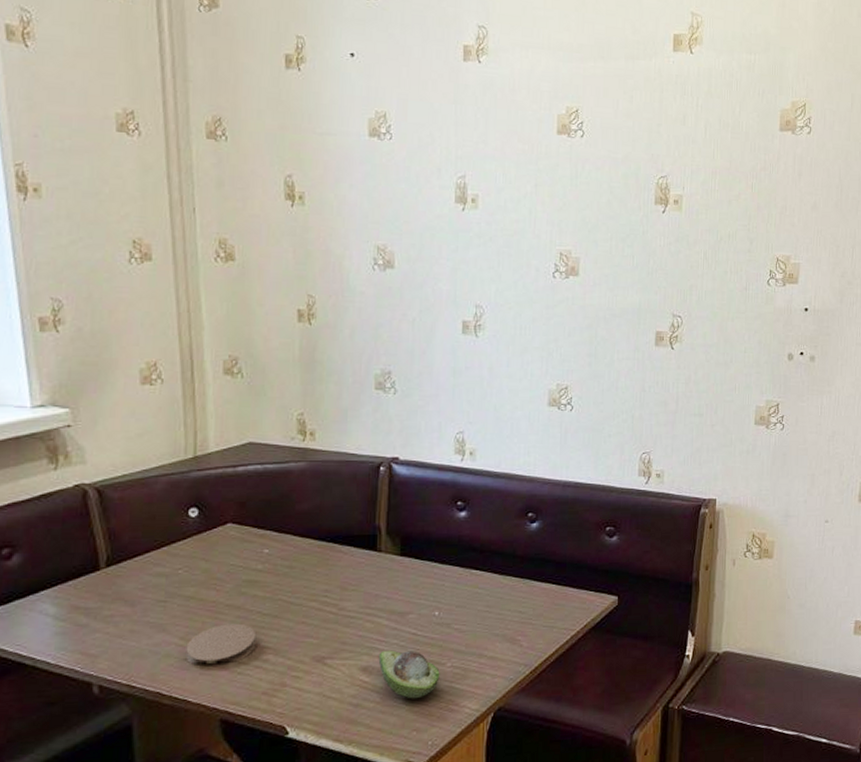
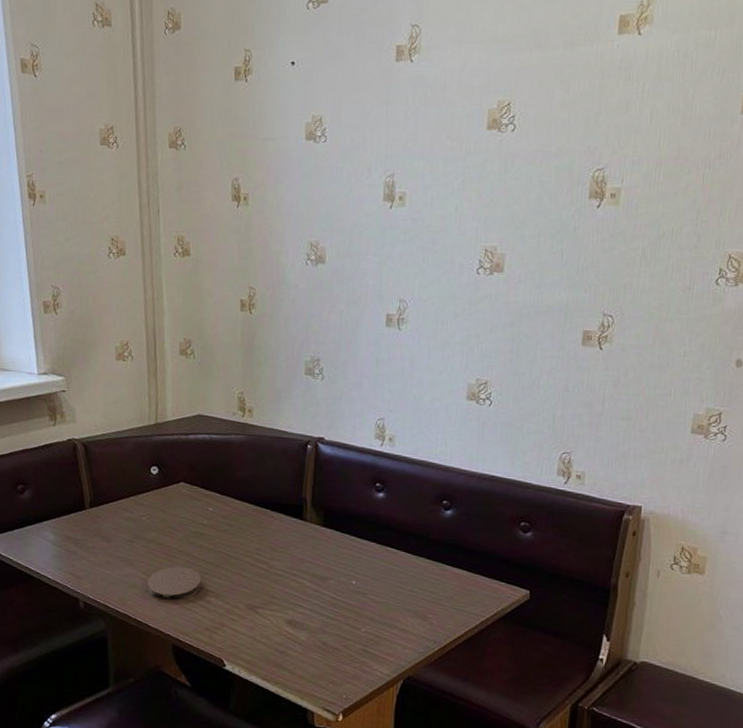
fruit: present [378,650,440,699] -> none [301,608,355,656]

